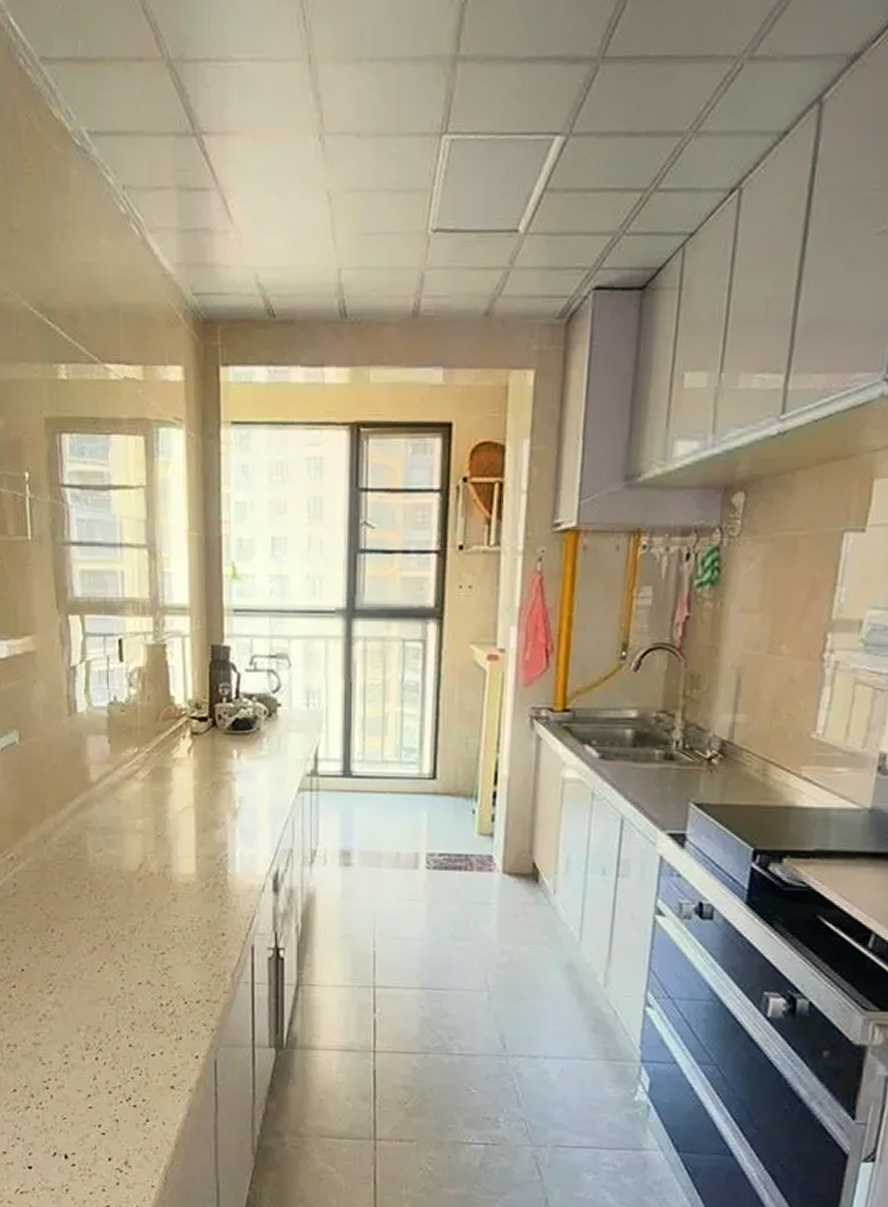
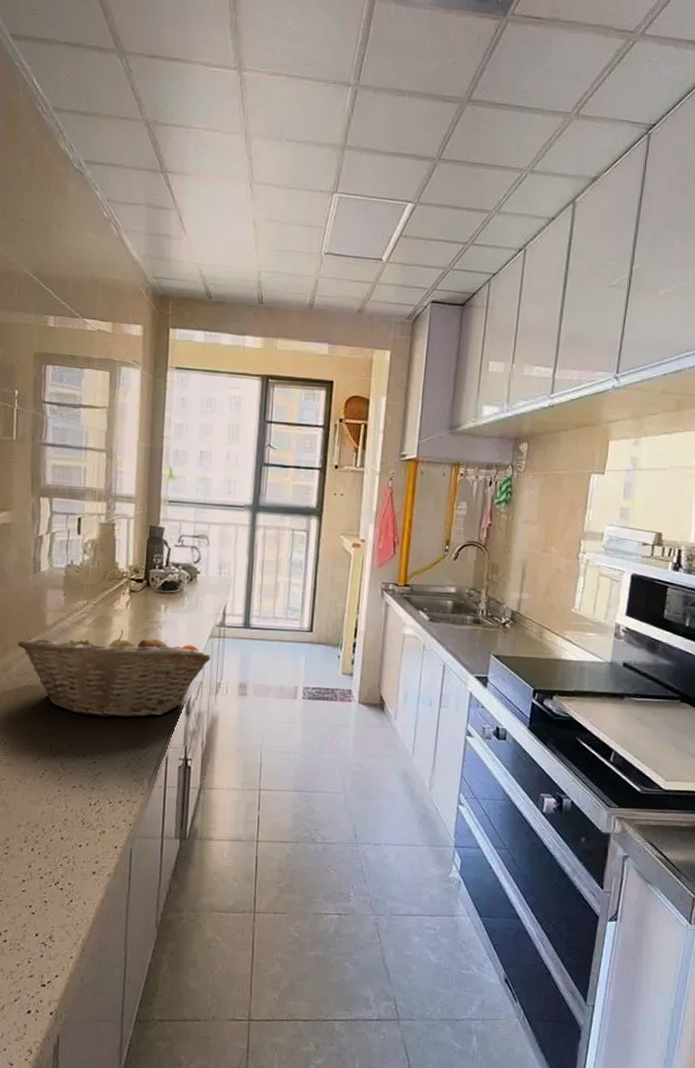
fruit basket: none [56,784,302,898] -> present [17,630,211,718]

